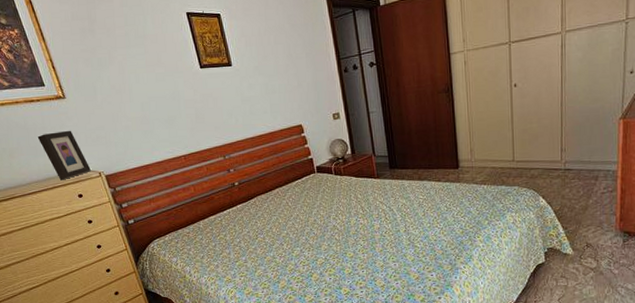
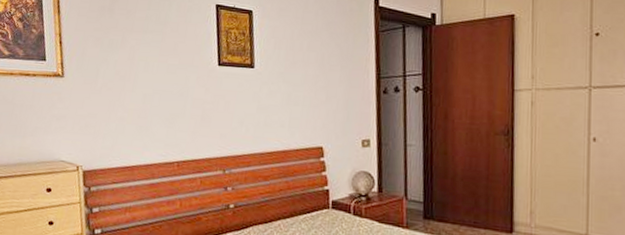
picture frame: present [37,130,91,181] -> none [21,112,69,169]

